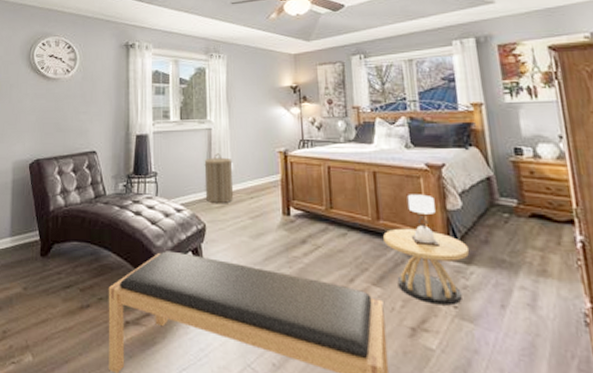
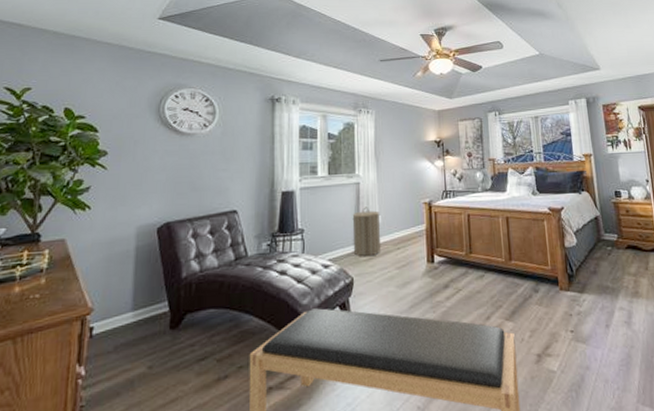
side table: present [383,194,470,306] -> none [515,235,583,332]

